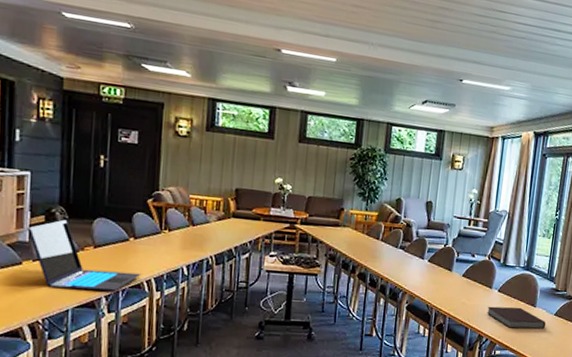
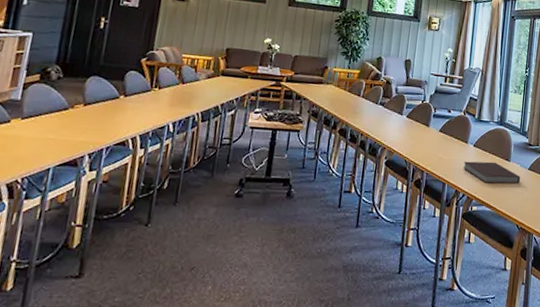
laptop: present [27,219,142,292] -> none [20,78,128,150]

